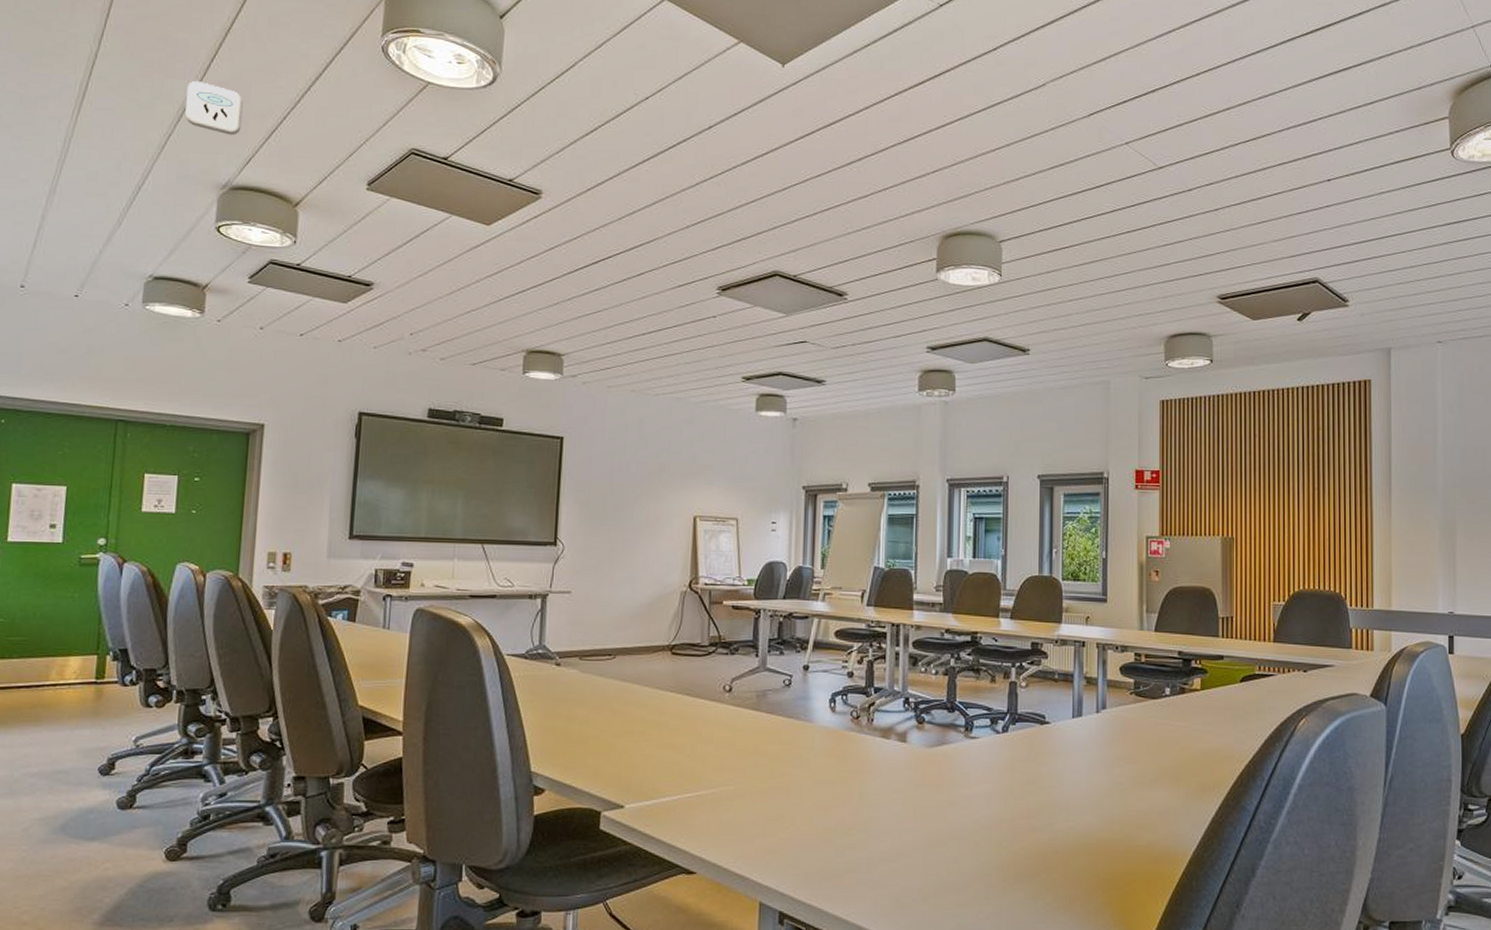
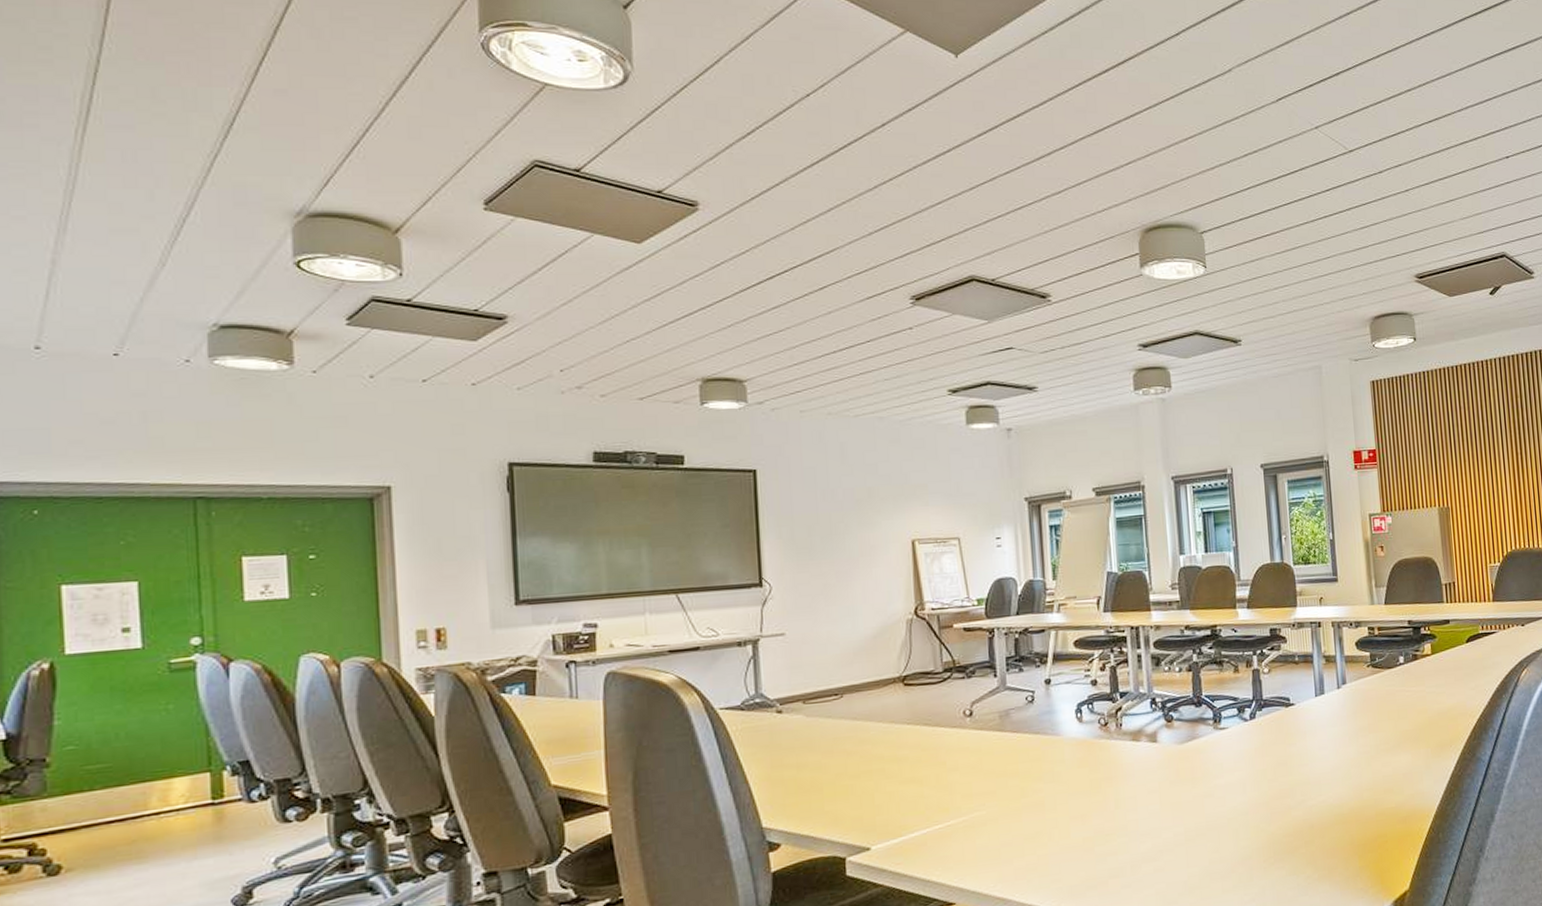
smoke detector: present [185,81,243,136] -> none [232,89,311,153]

